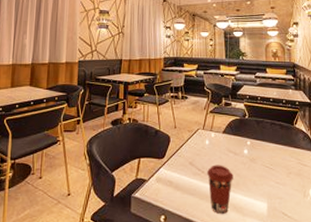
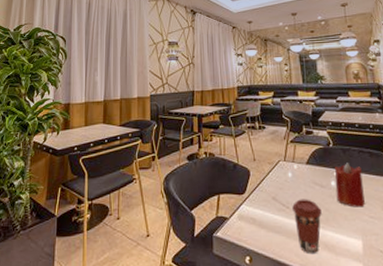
candle: none [248,133,272,174] -> present [334,163,365,208]

